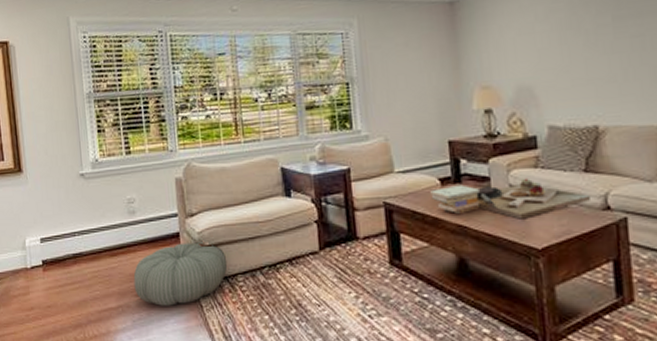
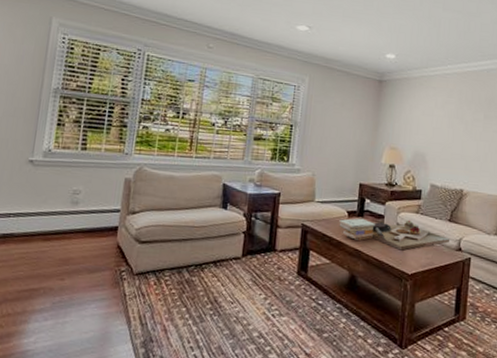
pouf: present [133,242,228,306] -> none [61,236,158,292]

